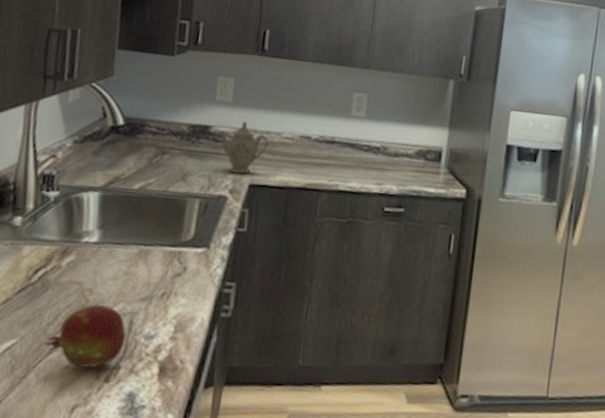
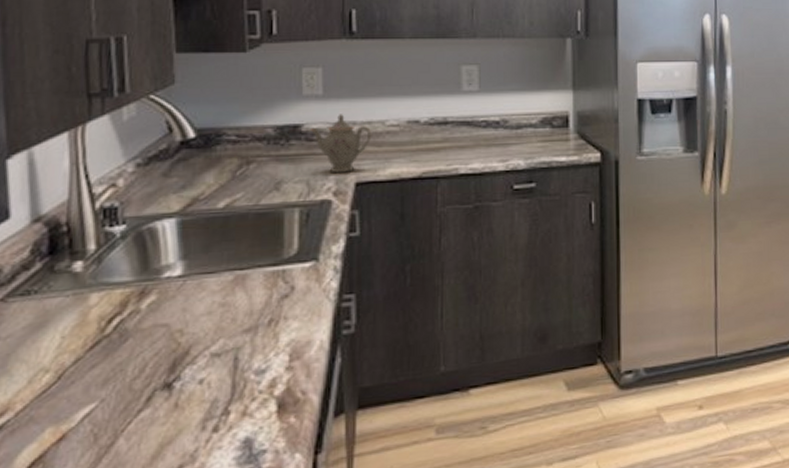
fruit: present [45,305,126,368] -> none [133,345,231,421]

